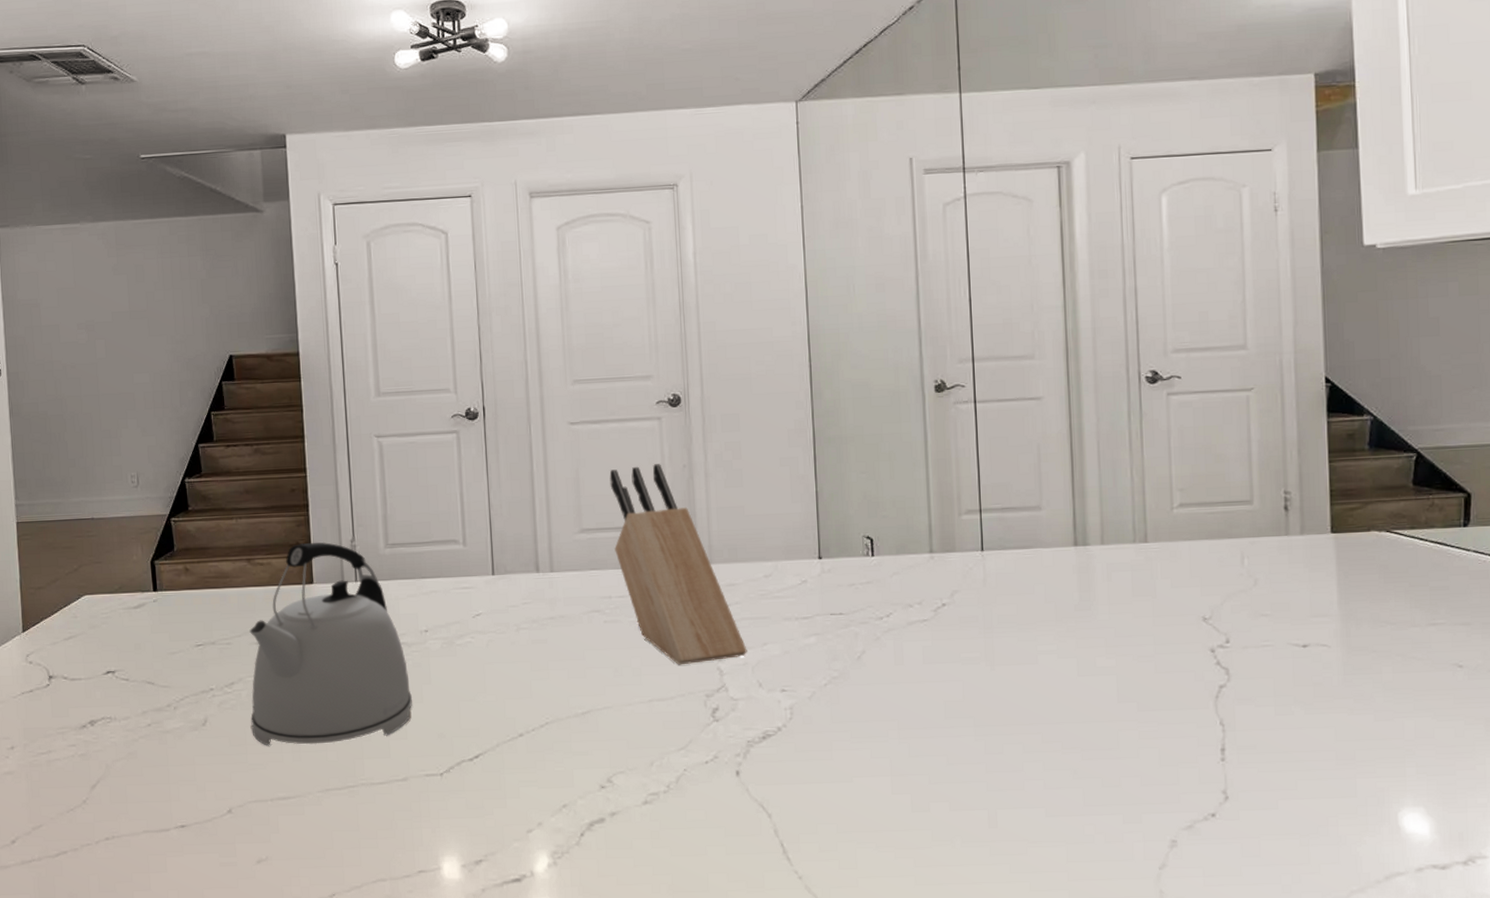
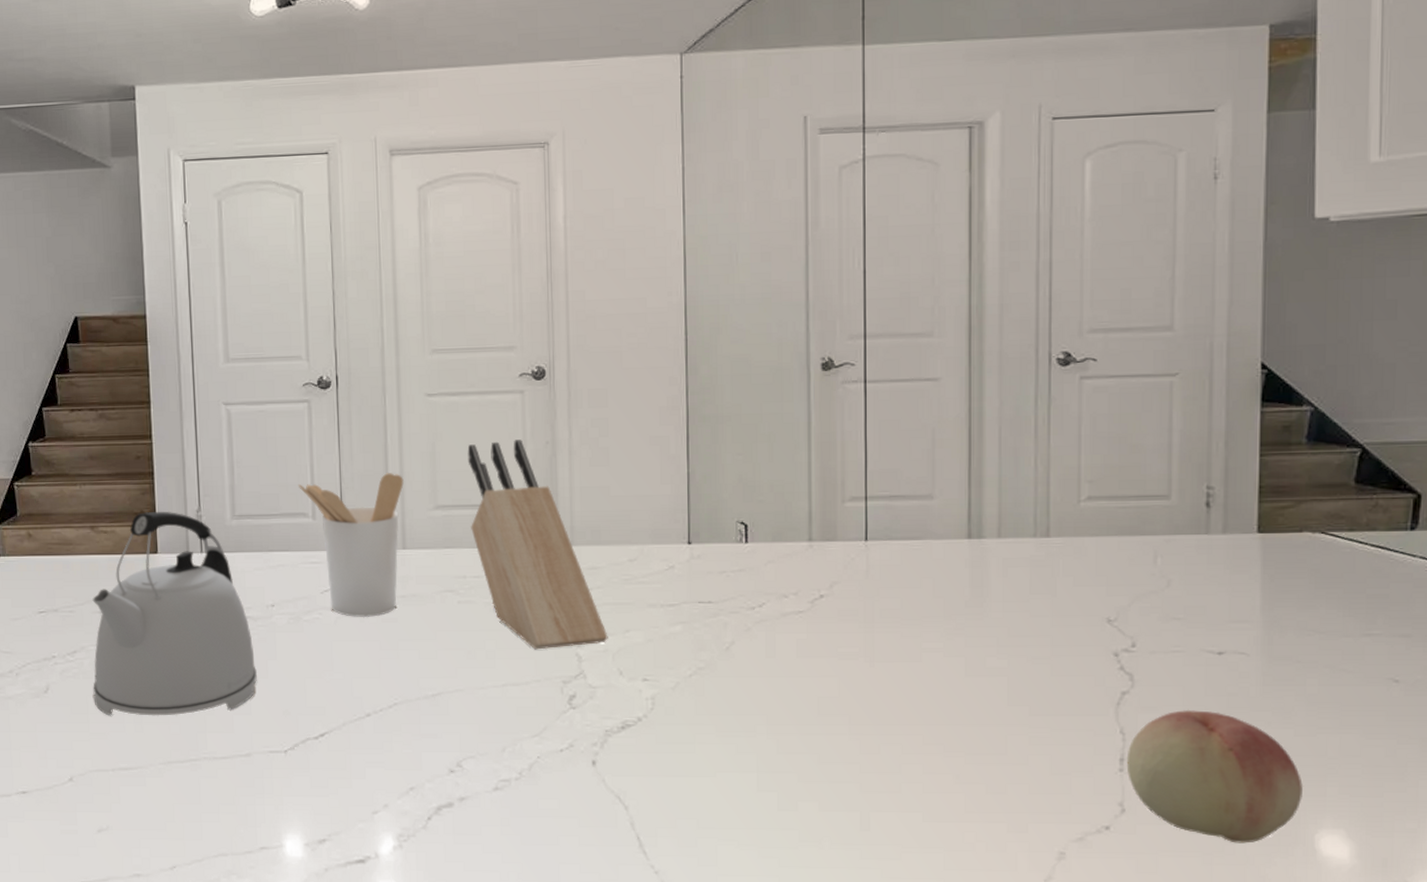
utensil holder: none [448,499,550,640] -> present [297,473,404,618]
fruit: none [1227,699,1385,825] -> present [1126,709,1303,844]

